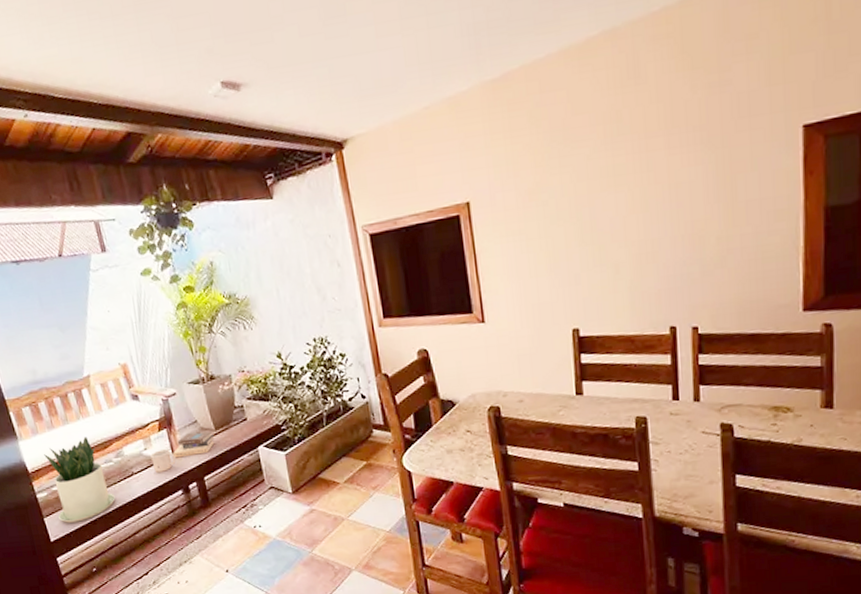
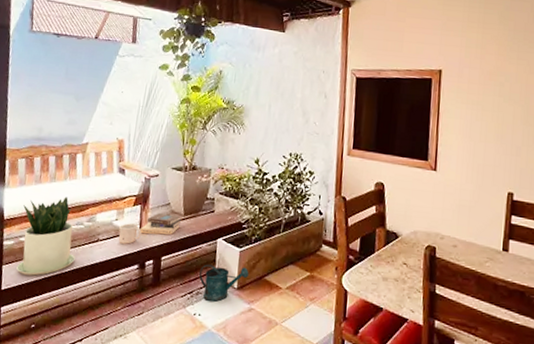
watering can: none [248,469,301,512] -> present [199,264,249,303]

